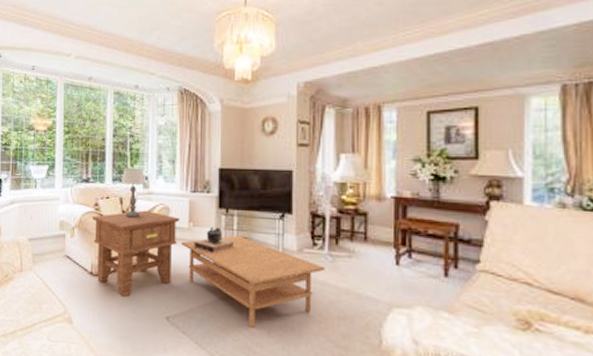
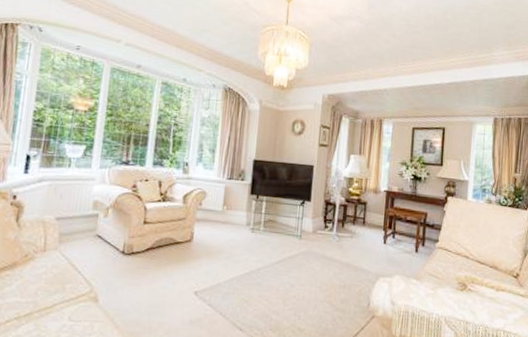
side table: present [92,210,180,297] -> none [128,193,216,274]
table lamp: present [122,168,146,218] -> none [162,153,186,201]
coffee table: present [181,235,326,328] -> none [214,218,333,298]
decorative urn: present [194,226,234,254] -> none [226,210,261,235]

